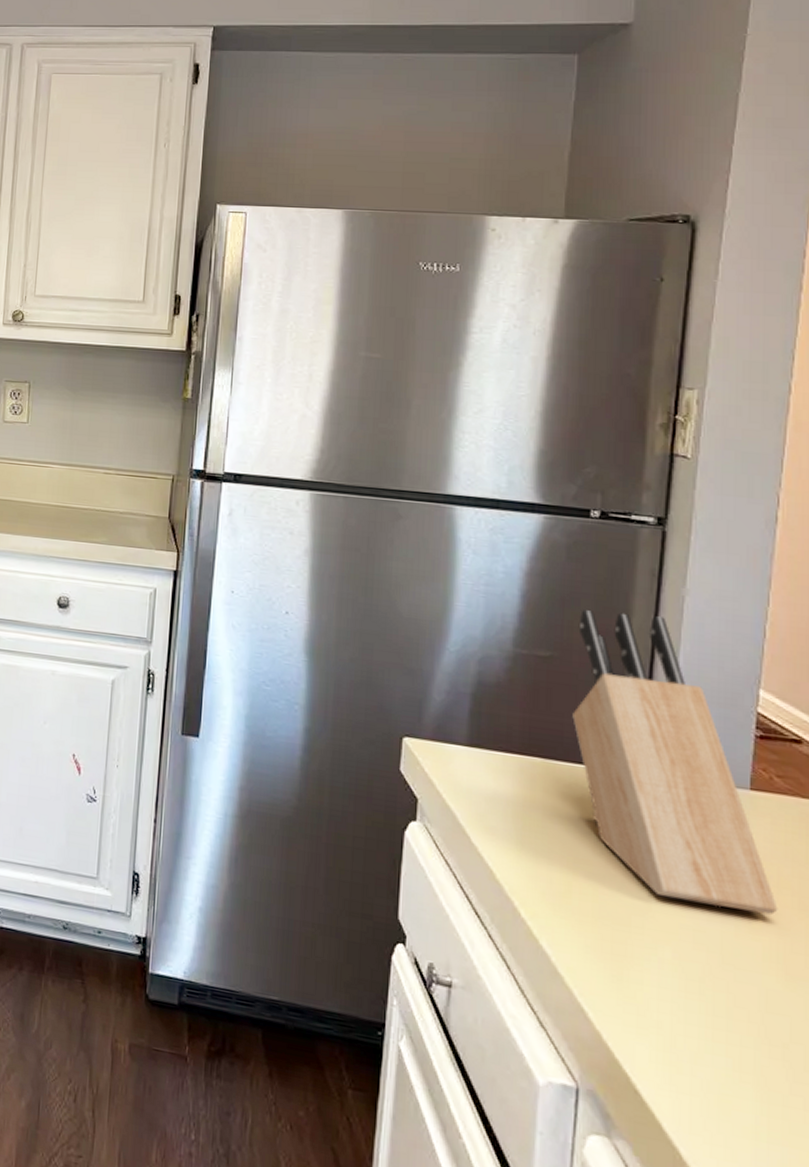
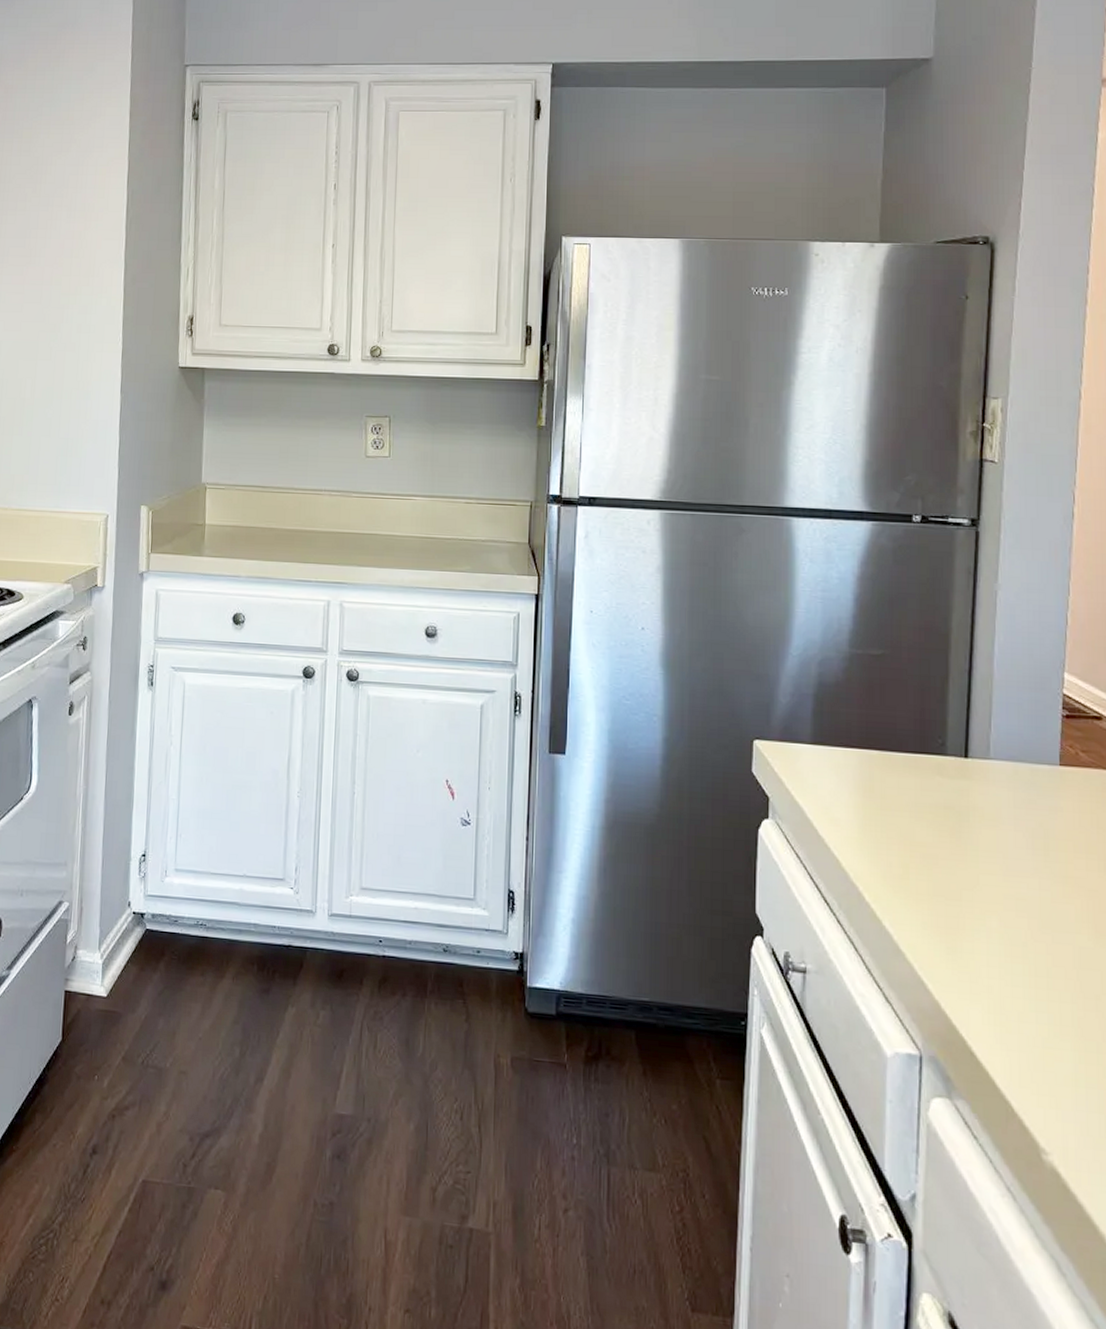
knife block: present [572,610,778,916] -> none [904,609,1087,880]

